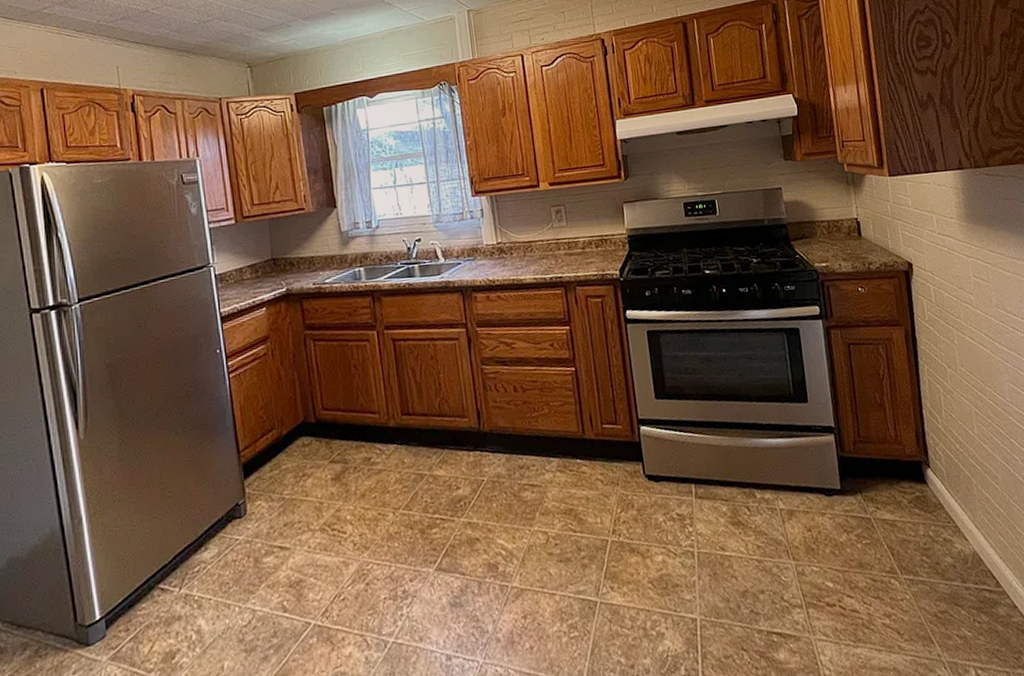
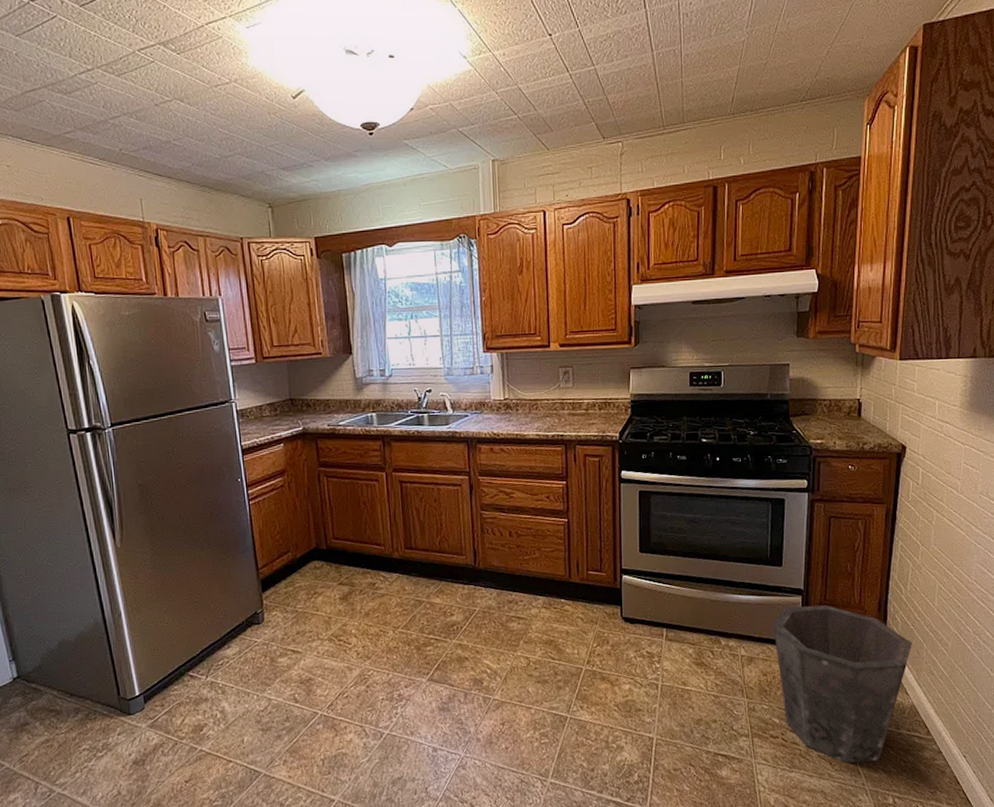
waste bin: none [808,443,961,630] -> present [773,605,912,763]

